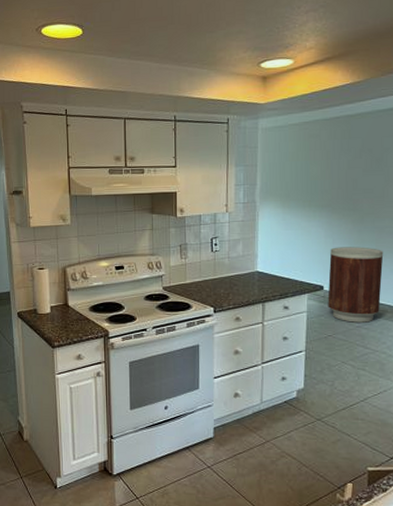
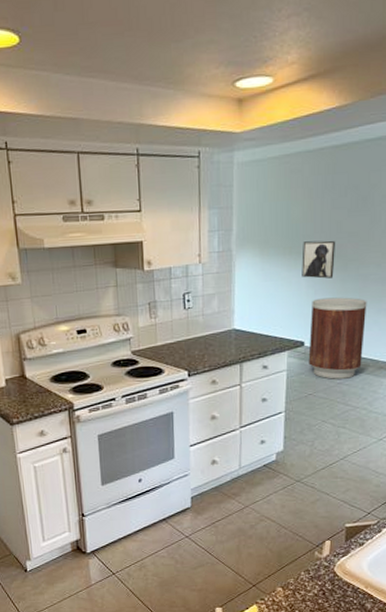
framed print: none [320,195,352,229] -> present [301,240,335,279]

